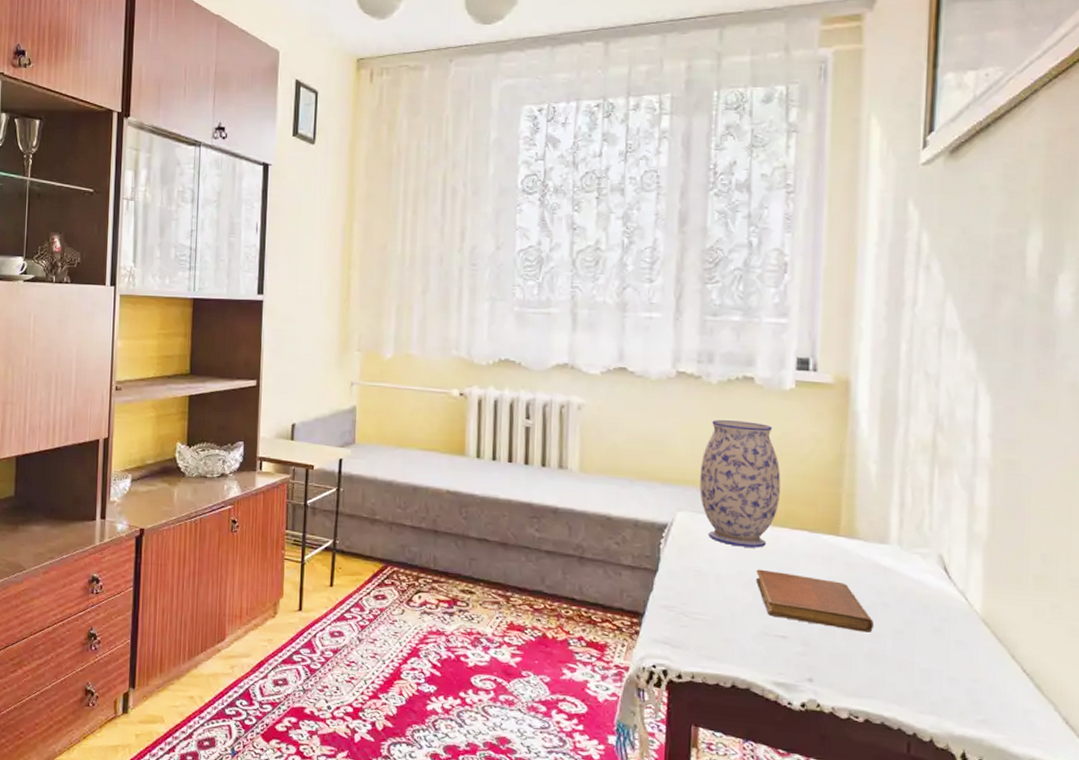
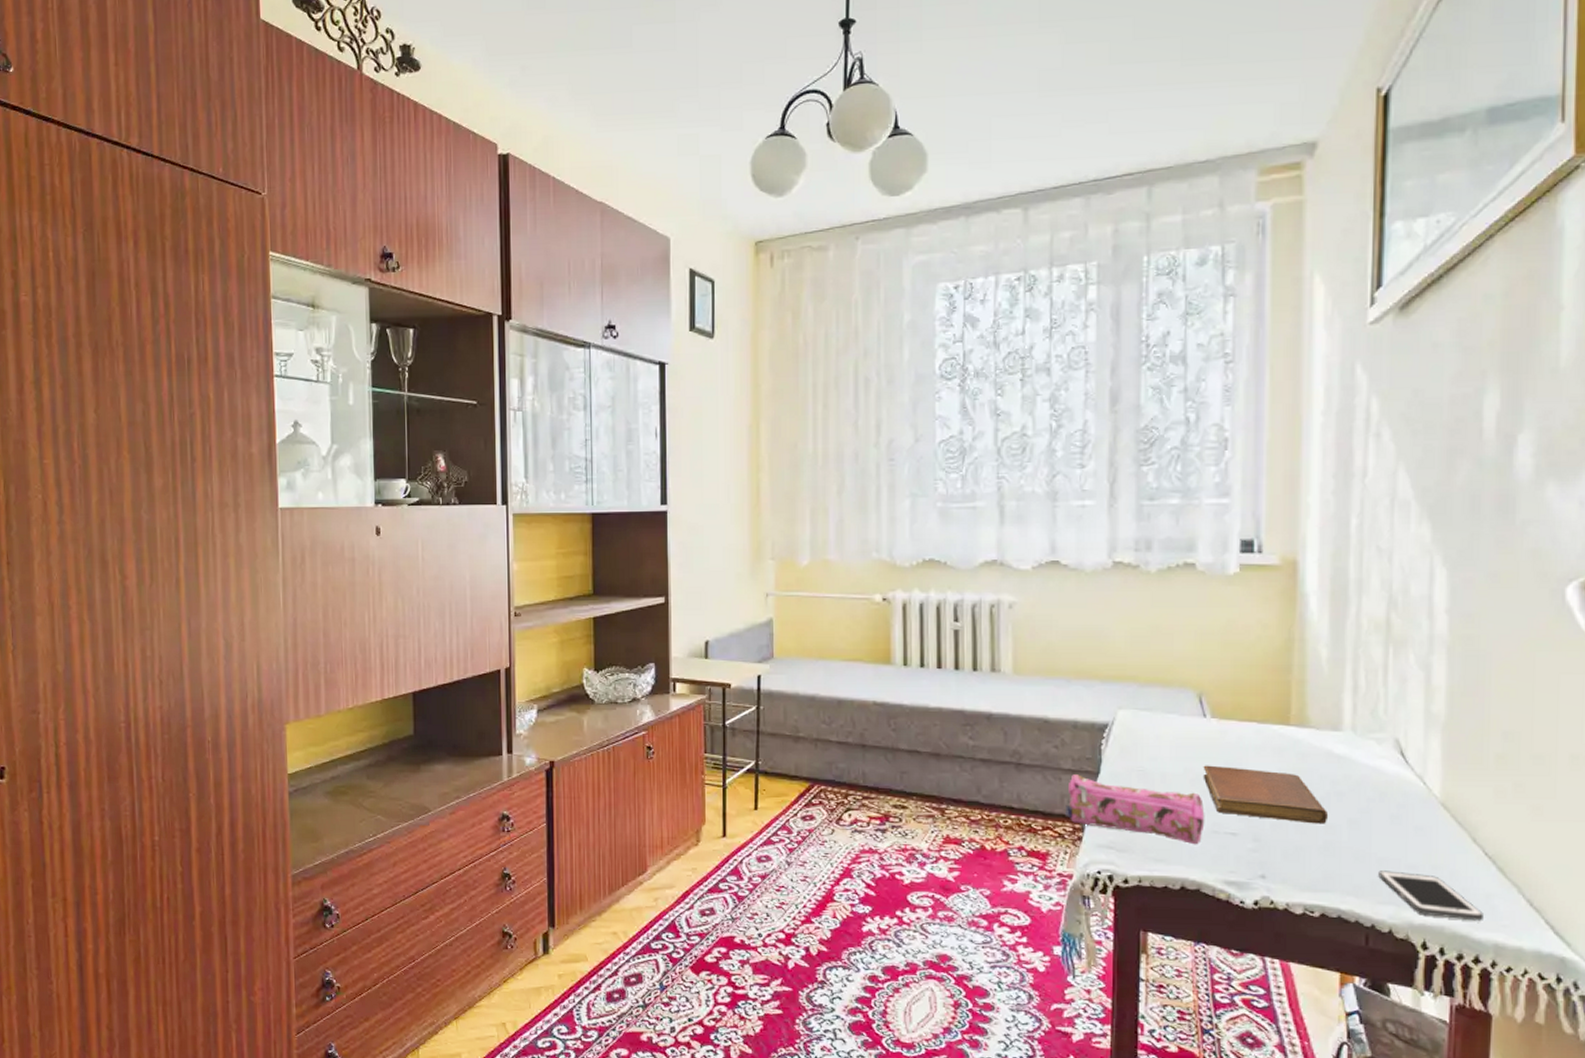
pencil case: none [624,571,757,646] -> present [1066,774,1205,845]
vase: present [700,420,781,548] -> none [1141,611,1226,743]
cell phone: none [921,681,1021,736] -> present [1378,870,1483,921]

